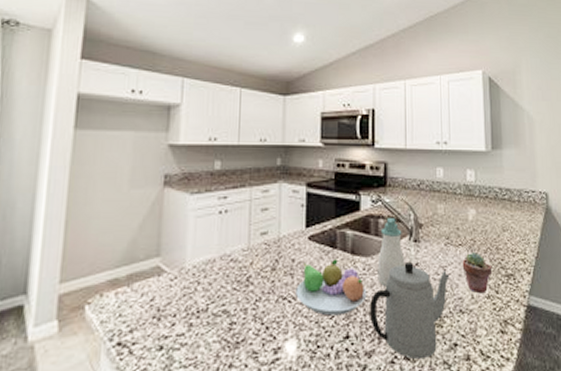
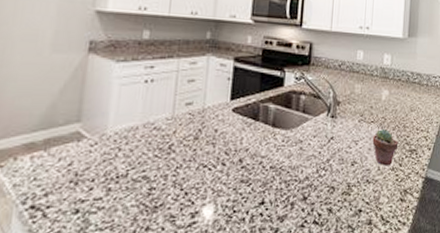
fruit bowl: present [296,259,367,316] -> none [216,130,284,184]
teapot: present [370,262,450,359] -> none [285,136,361,223]
soap bottle: present [377,218,405,287] -> none [295,95,322,158]

